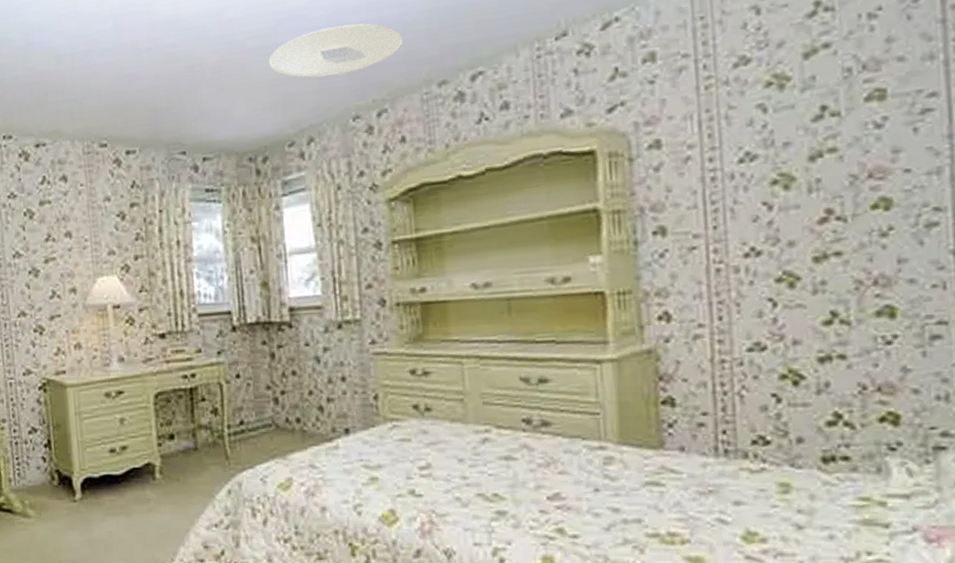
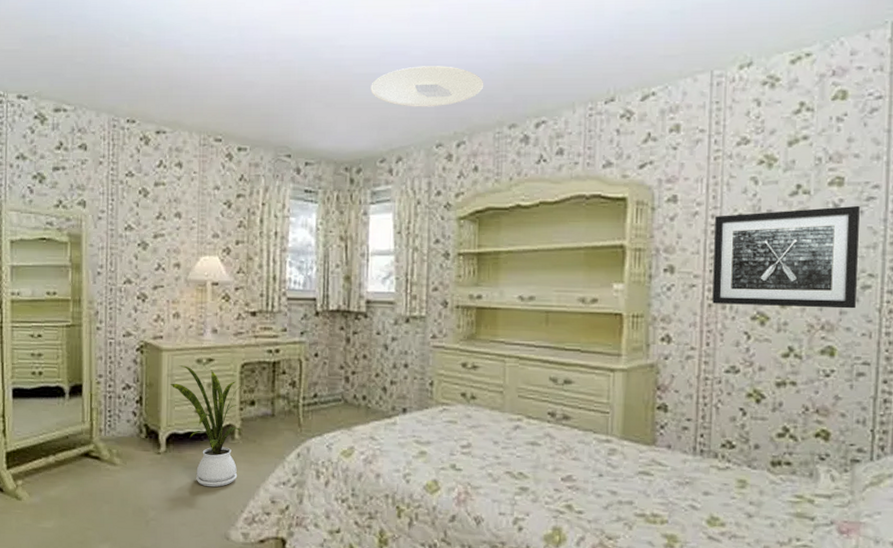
house plant: none [79,401,163,535] -> present [170,365,242,488]
wall art: none [714,121,919,268] -> present [712,205,860,309]

